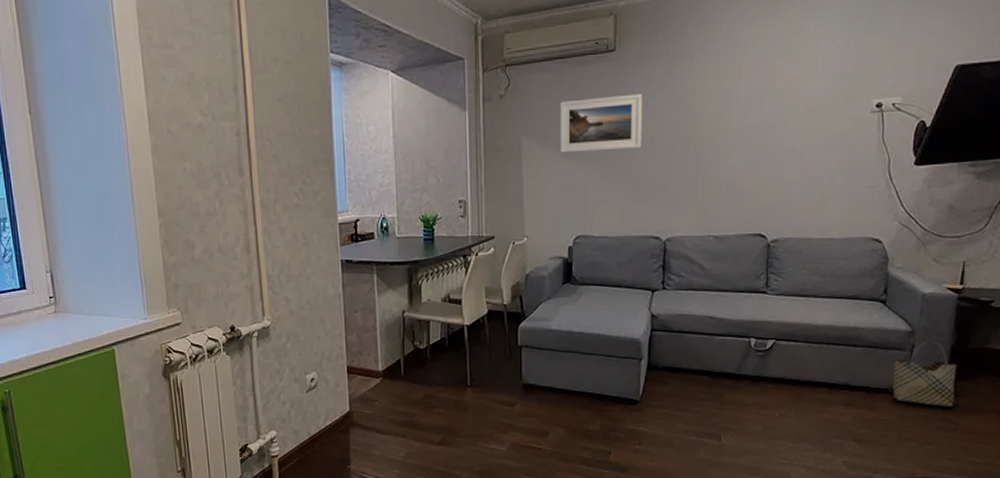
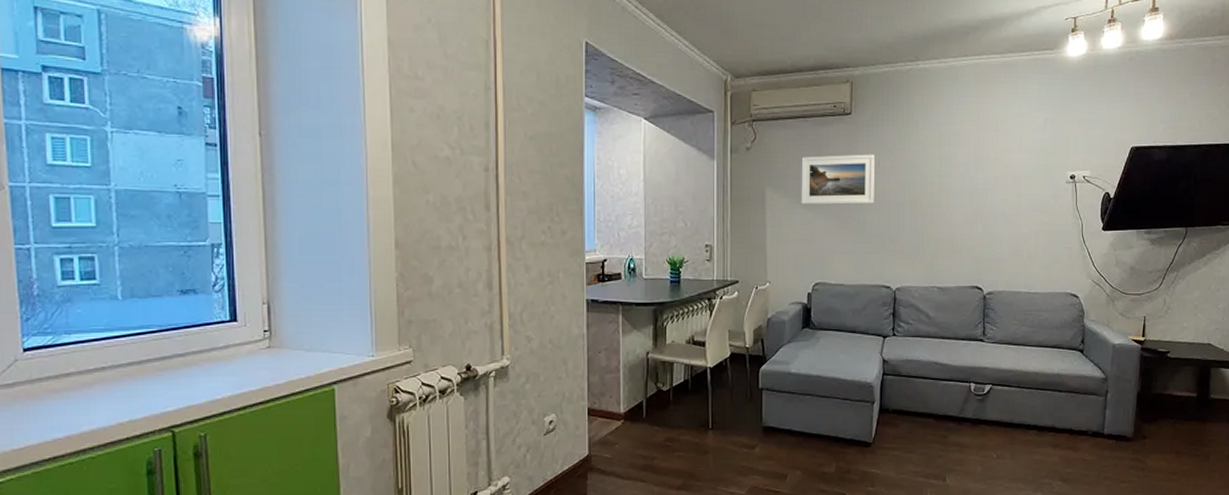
woven basket: present [892,336,957,406] -> none [1090,383,1143,447]

